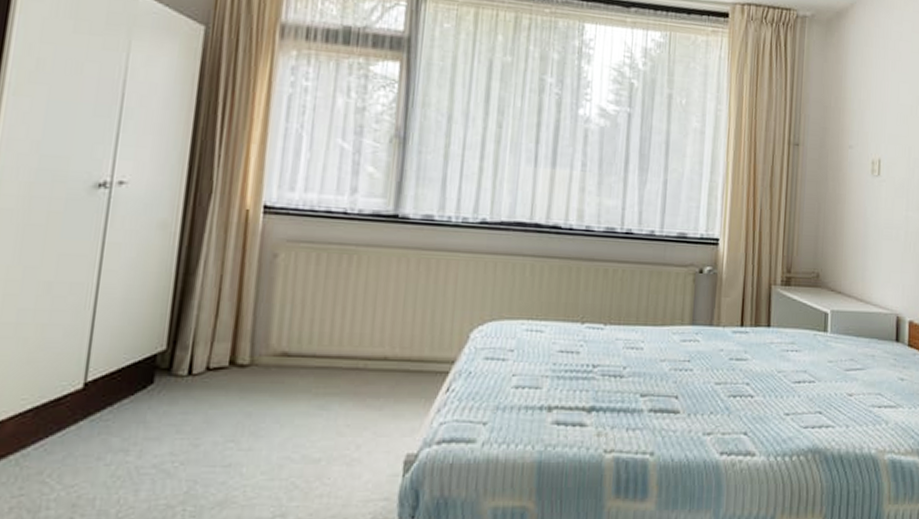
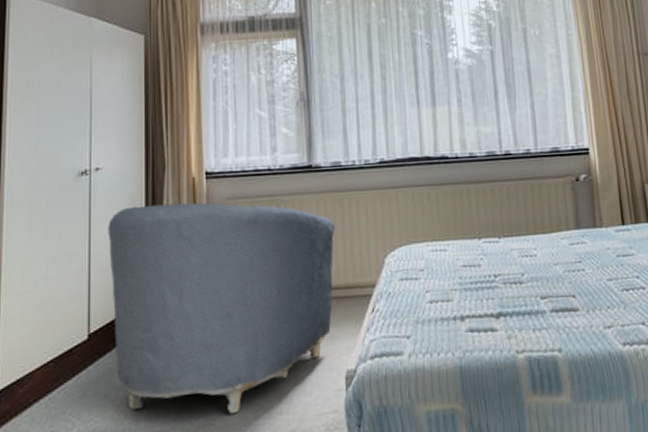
armchair: none [117,234,416,492] -> present [108,202,335,414]

